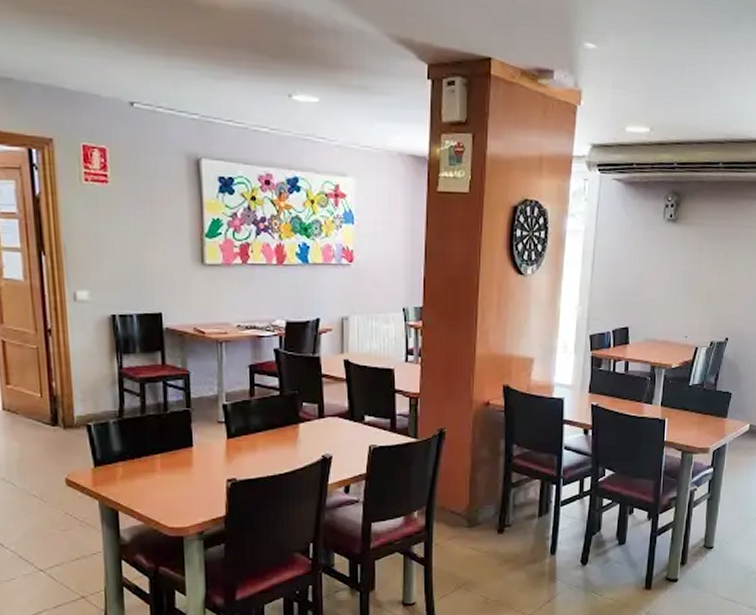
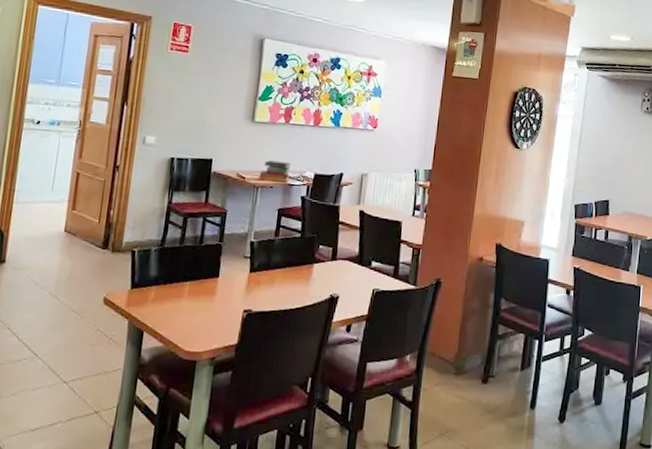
books: none [221,310,257,334] -> present [259,160,291,183]

